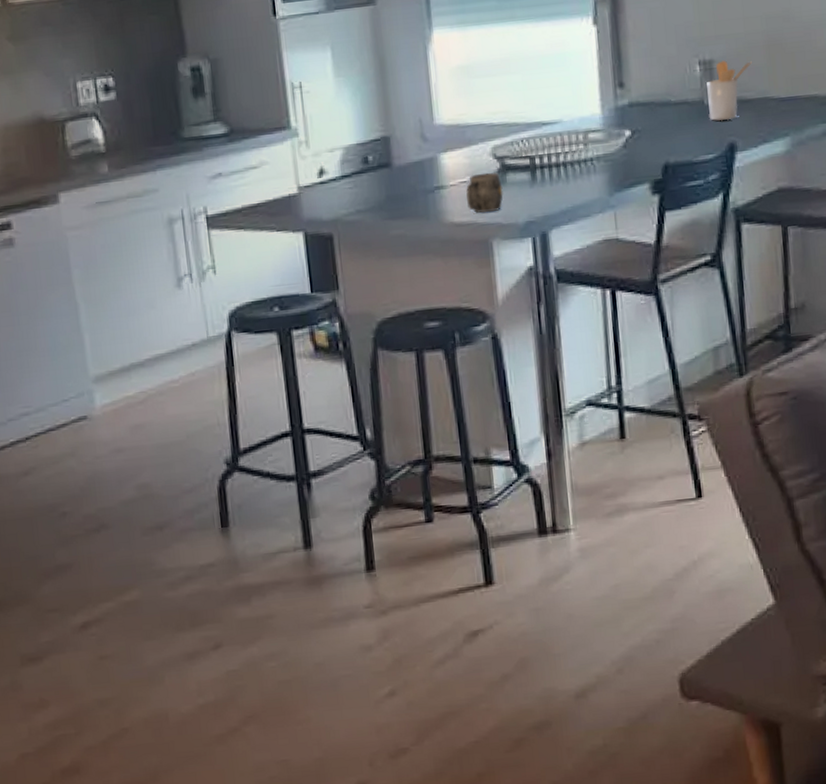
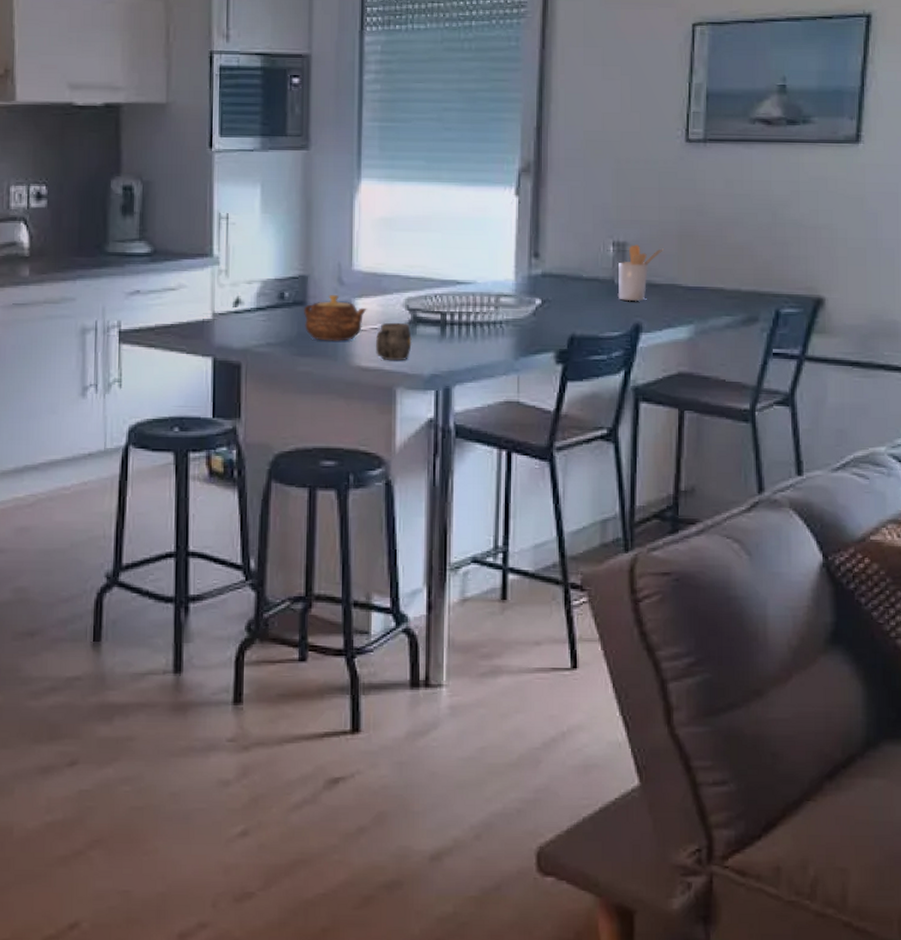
teapot: none [390,152,454,201] -> present [304,295,367,341]

